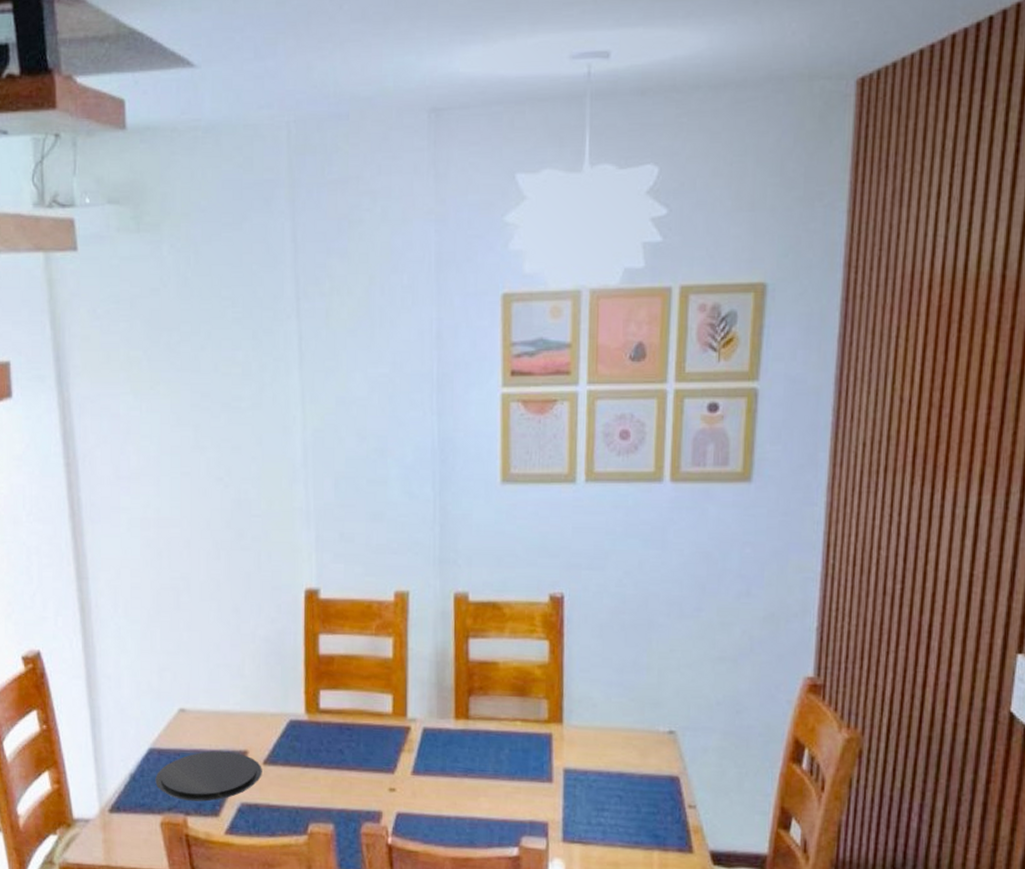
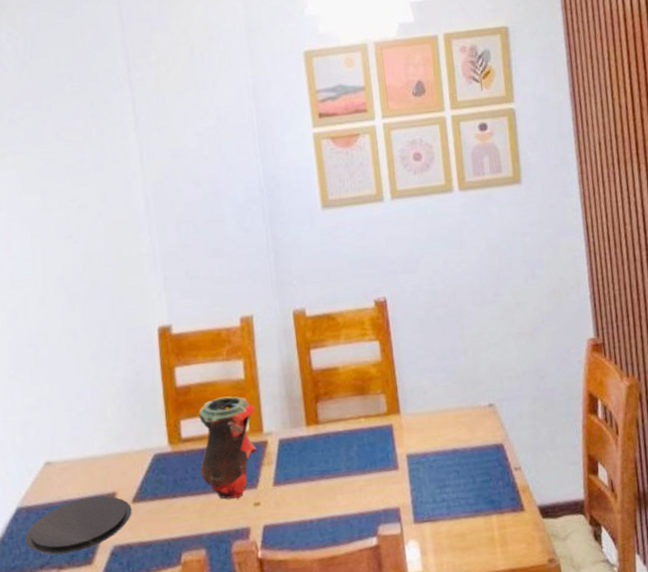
vase: none [335,673,401,781] -> present [199,396,260,500]

